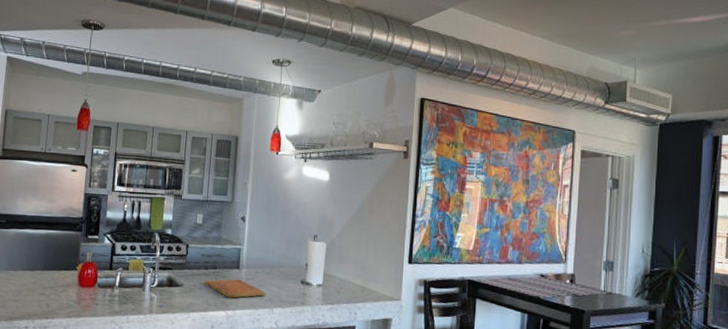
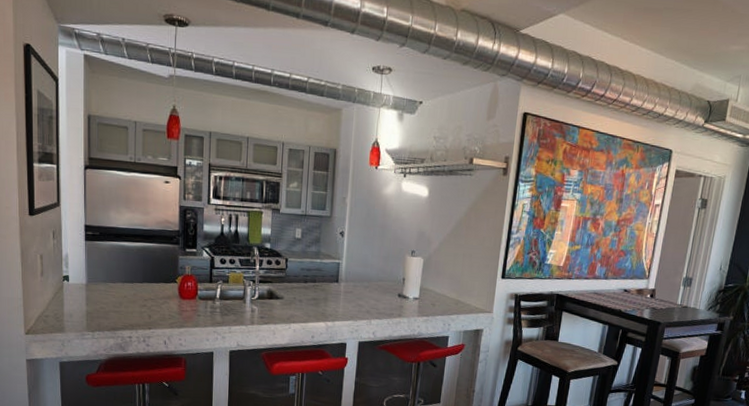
cutting board: present [205,279,266,298] -> none [305,292,364,310]

